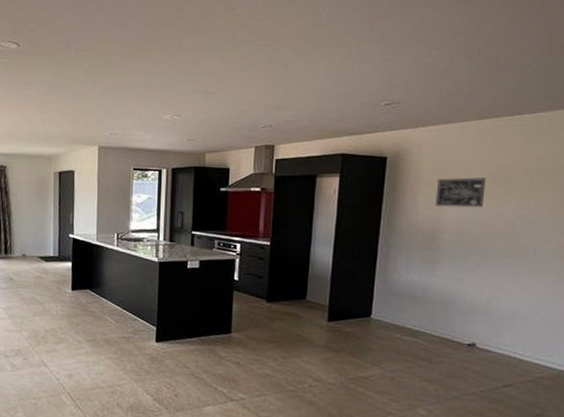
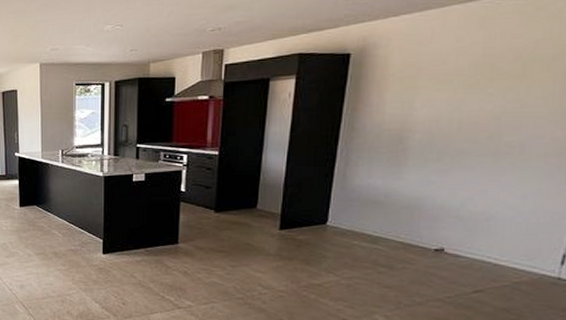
wall art: present [435,177,486,208] -> none [405,69,468,105]

